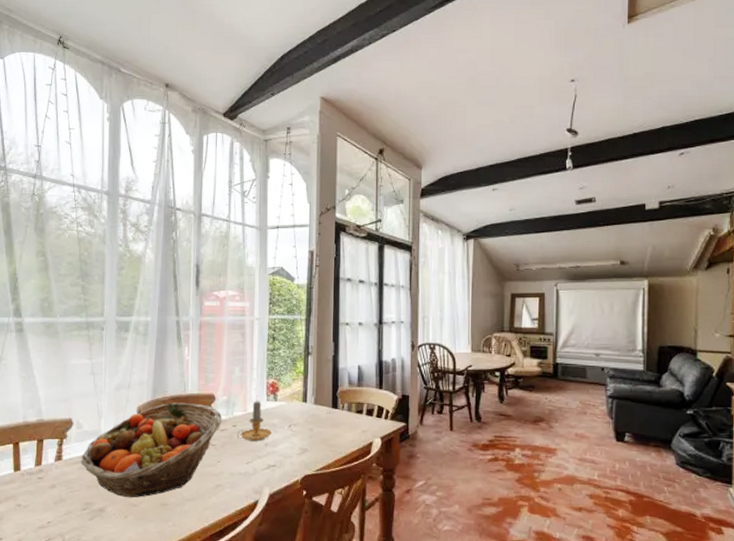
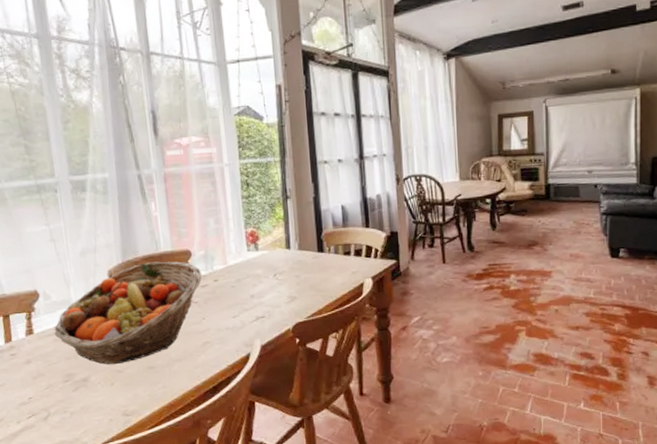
candle: present [238,400,272,441] -> none [220,251,257,295]

